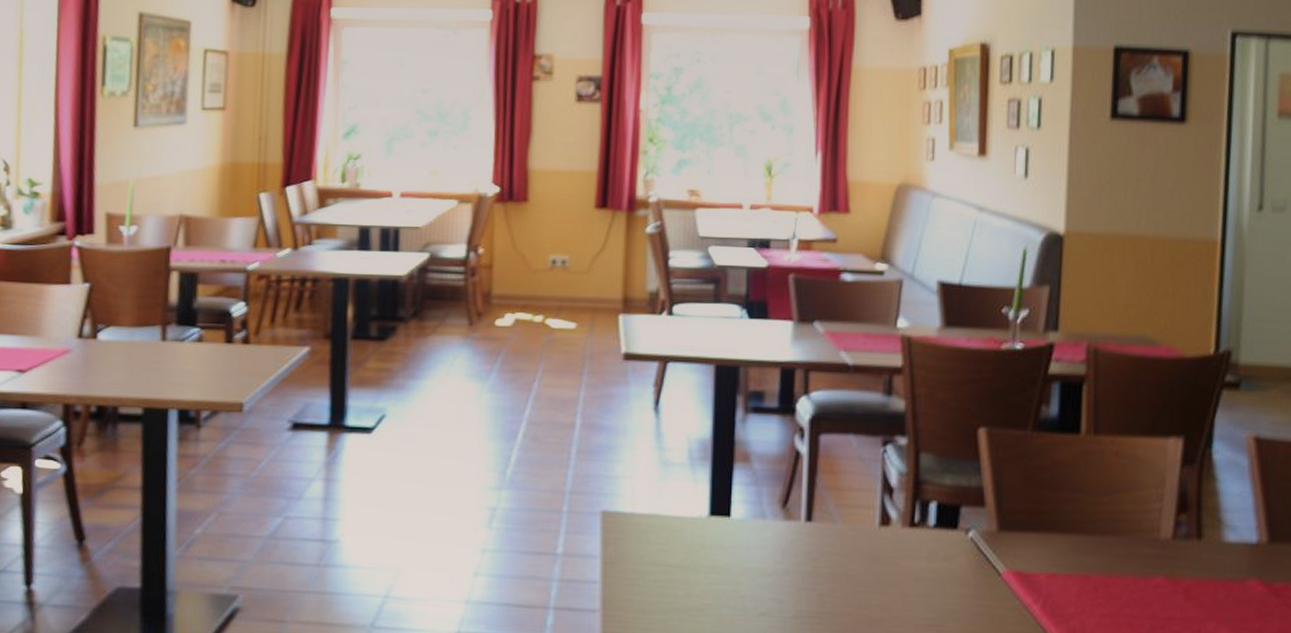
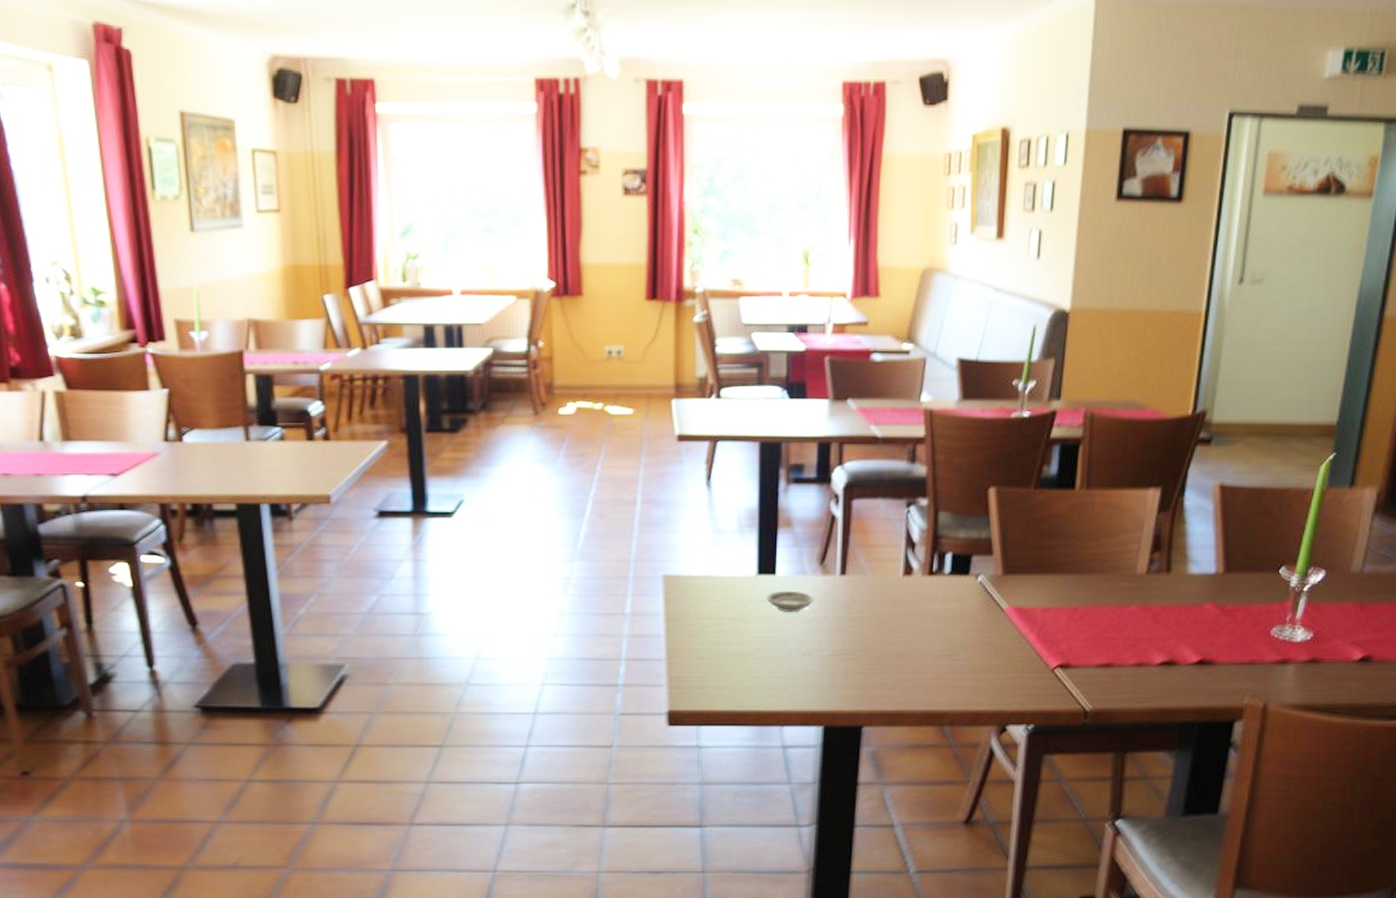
saucer: none [719,536,775,564] -> present [767,590,814,613]

